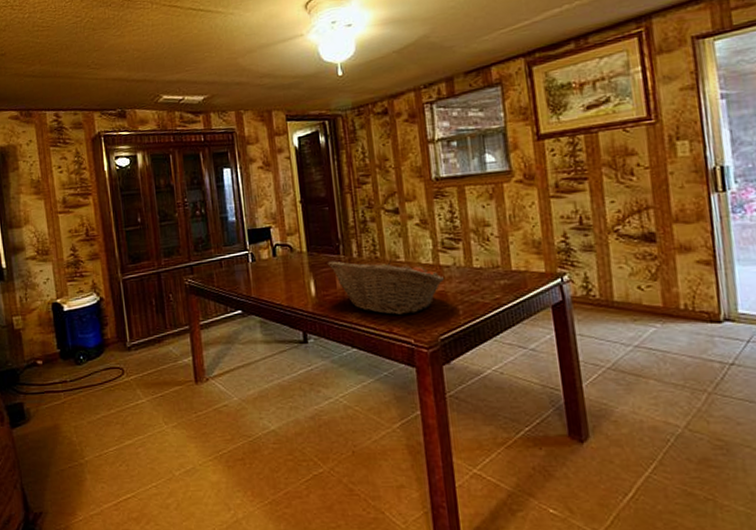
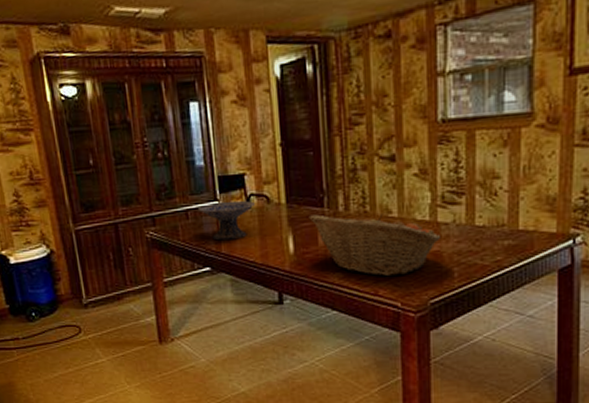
decorative bowl: none [230,250,280,286] -> present [197,200,255,241]

